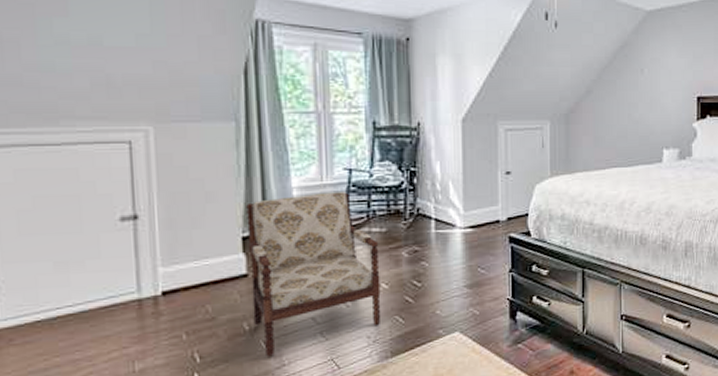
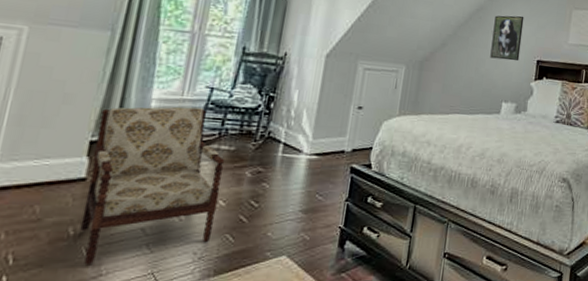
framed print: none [643,47,677,101] -> present [490,15,524,61]

